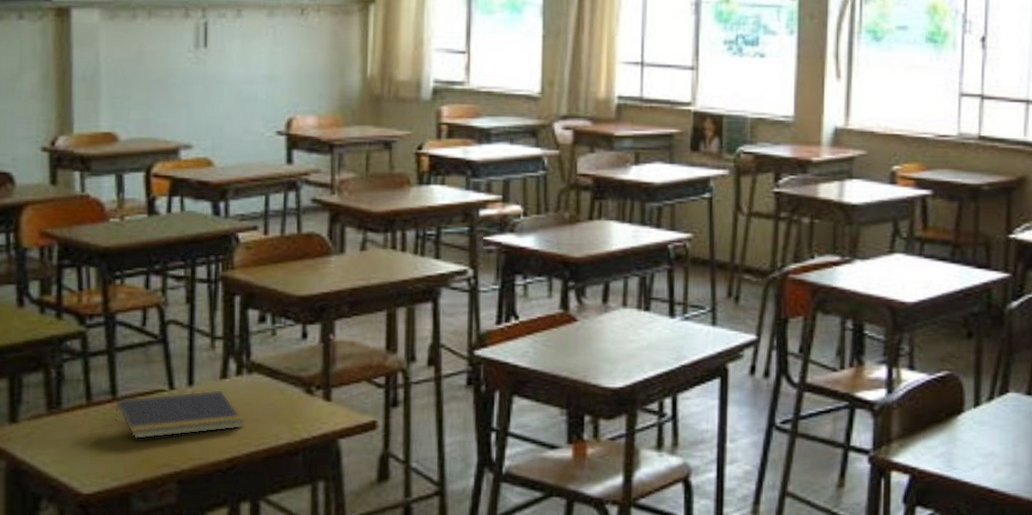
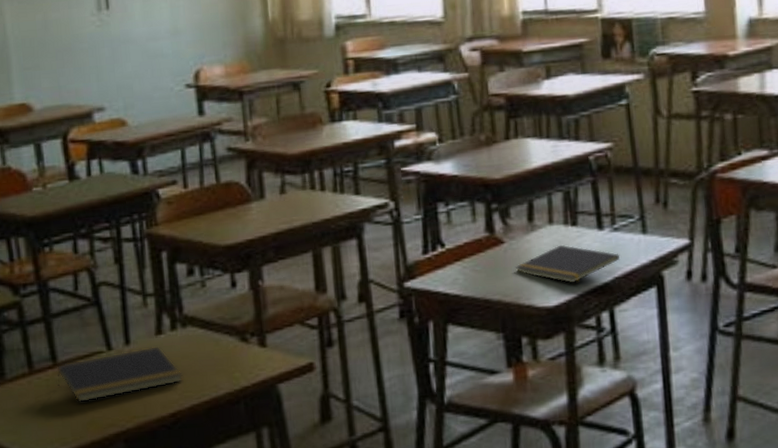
notepad: none [585,328,688,367] -> present [515,244,620,283]

